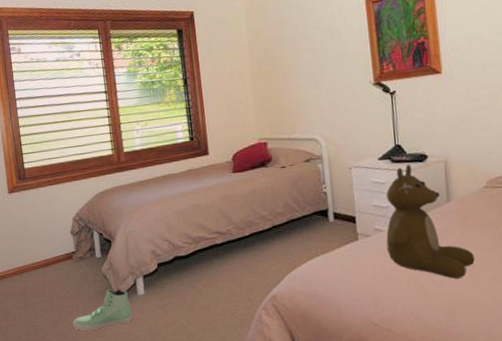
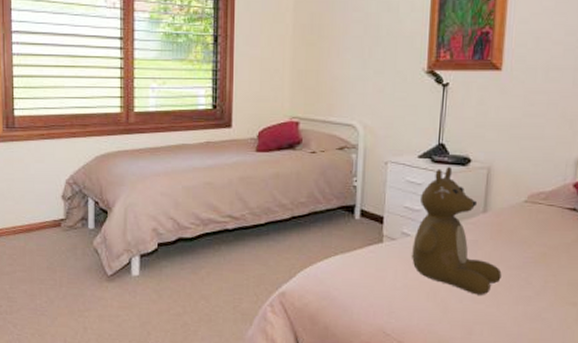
sneaker: present [72,289,133,330] -> none [52,265,122,309]

